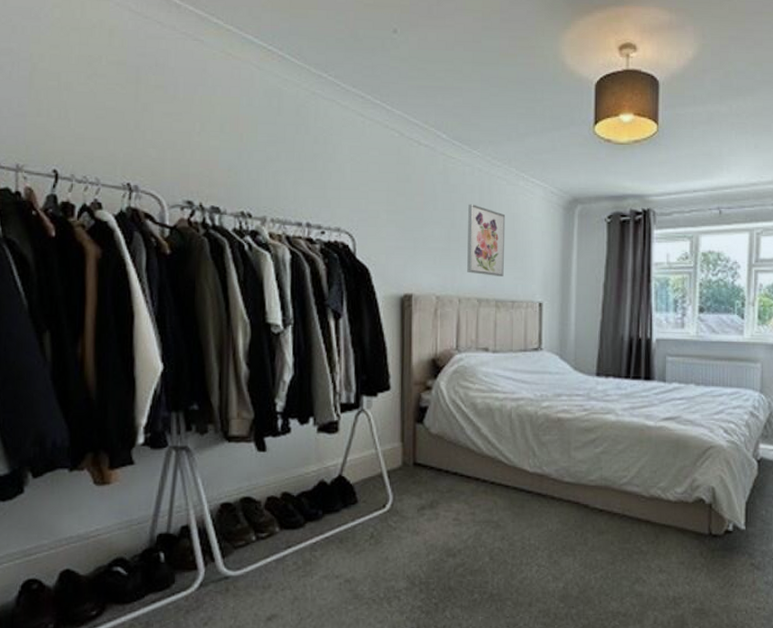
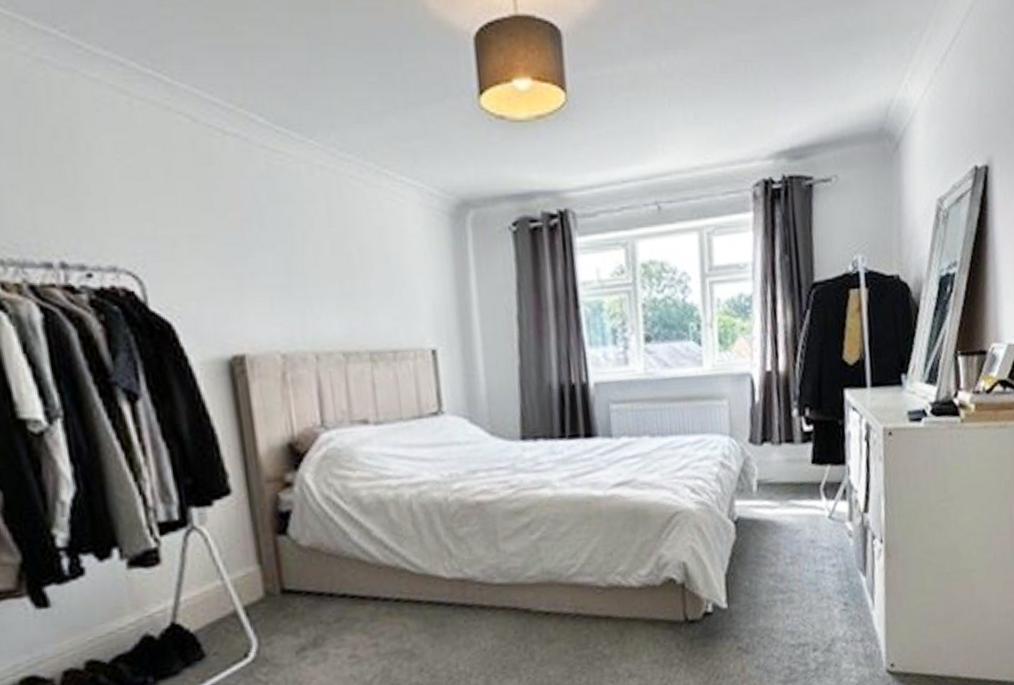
wall art: present [467,204,506,276] -> none [311,217,377,319]

